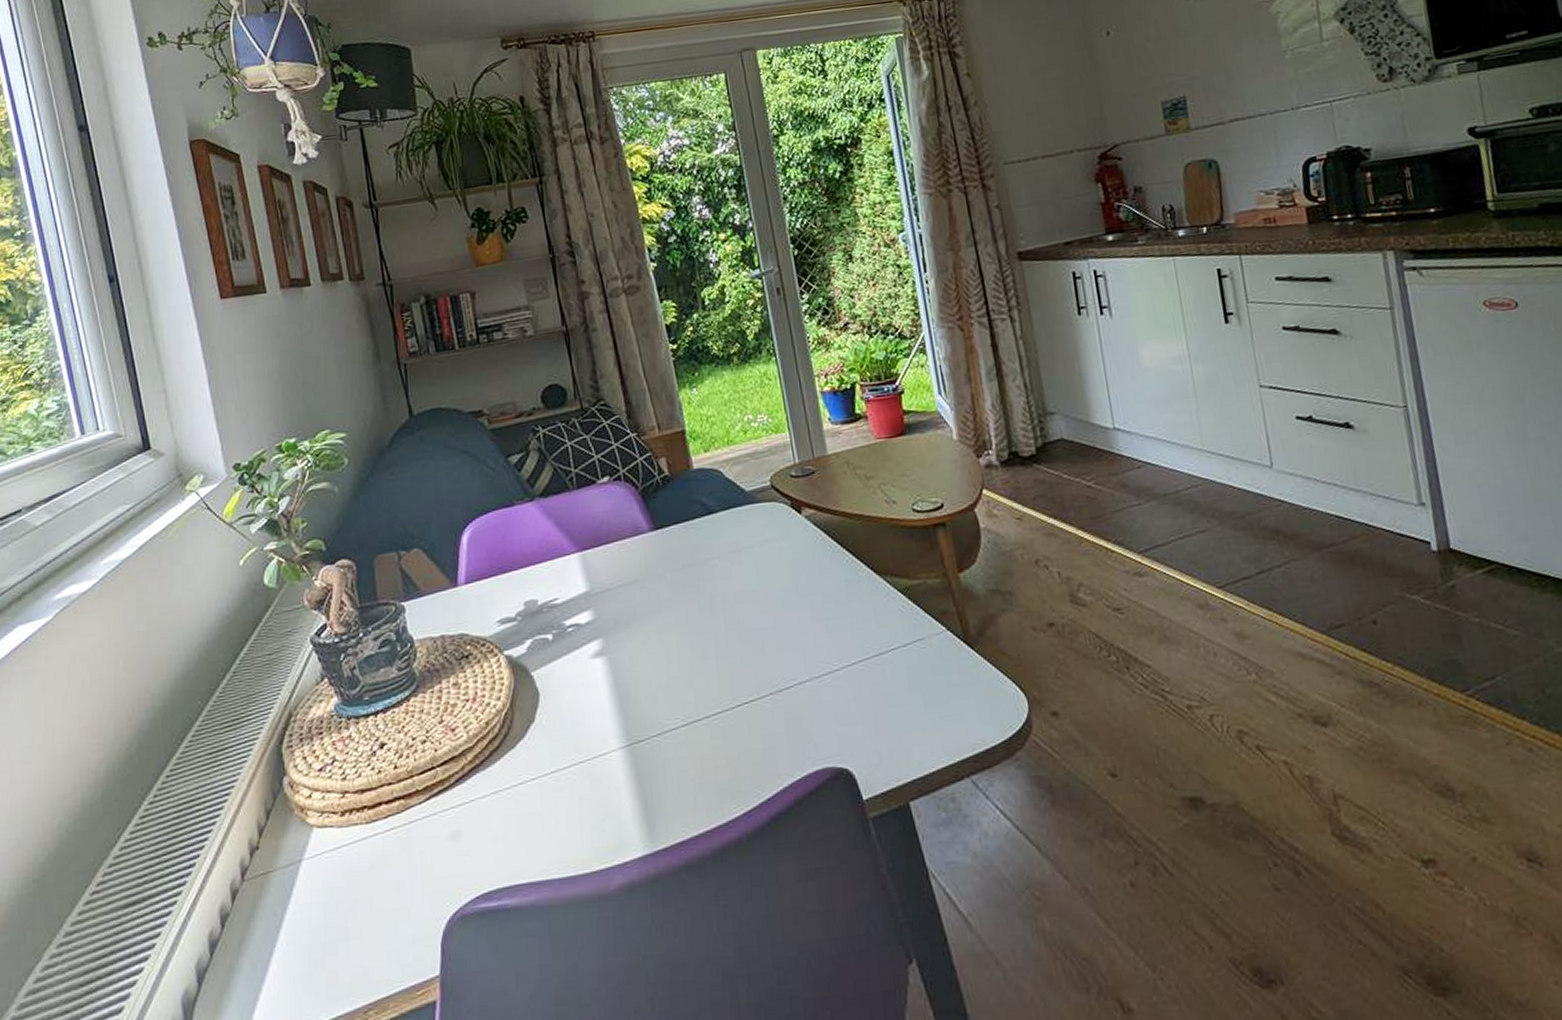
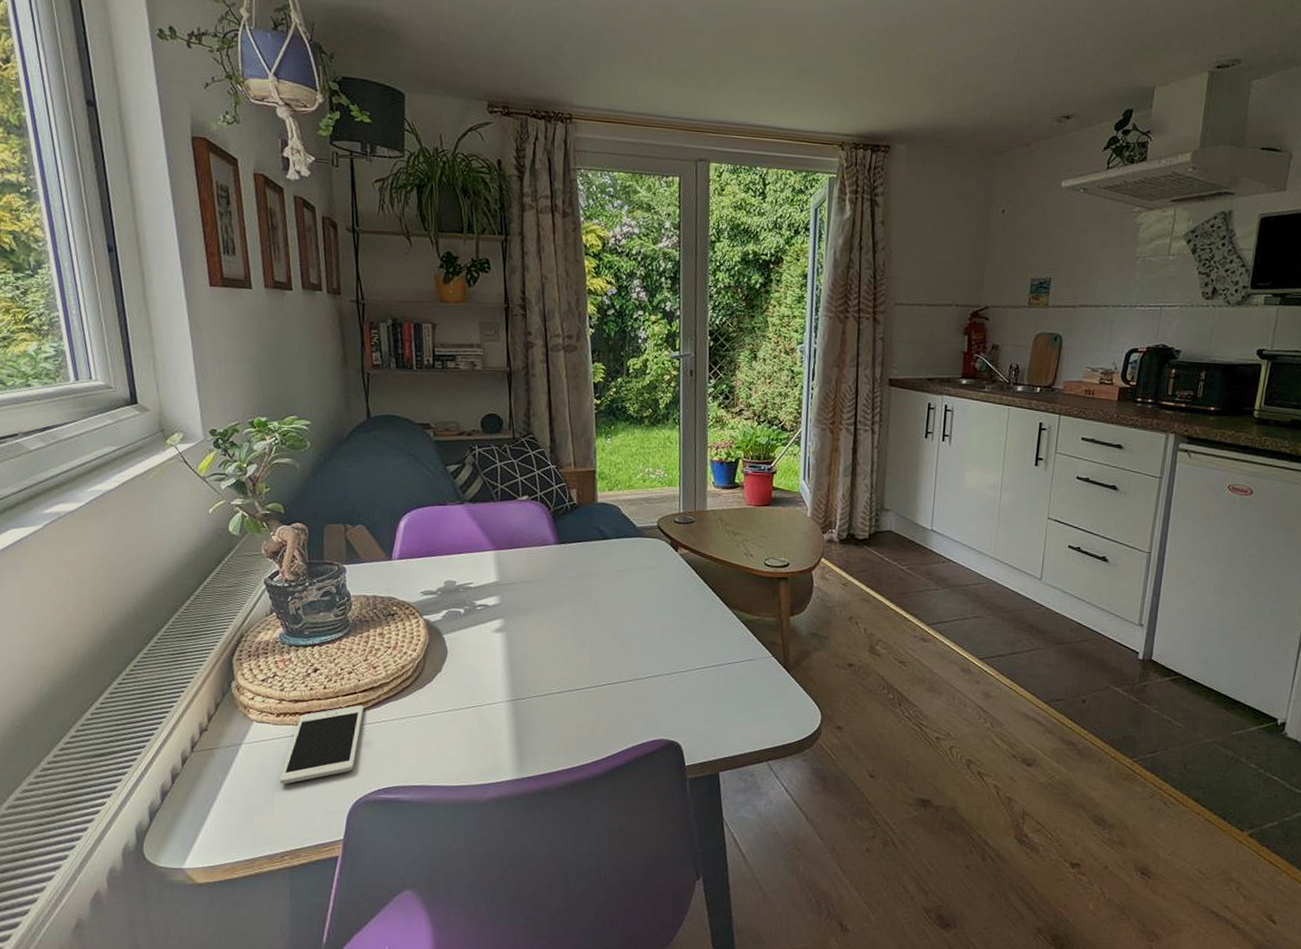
cell phone: none [352,782,447,909] -> present [279,704,364,784]

